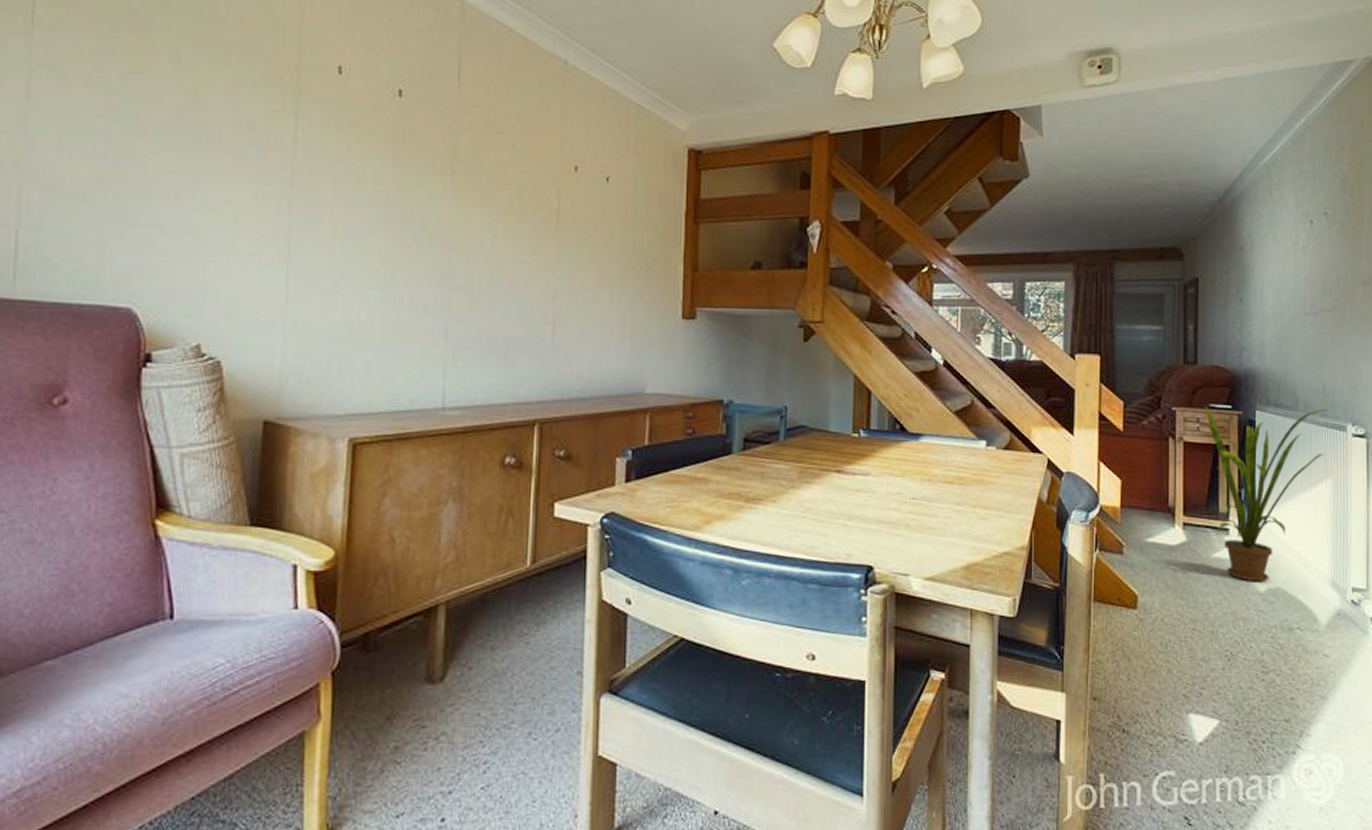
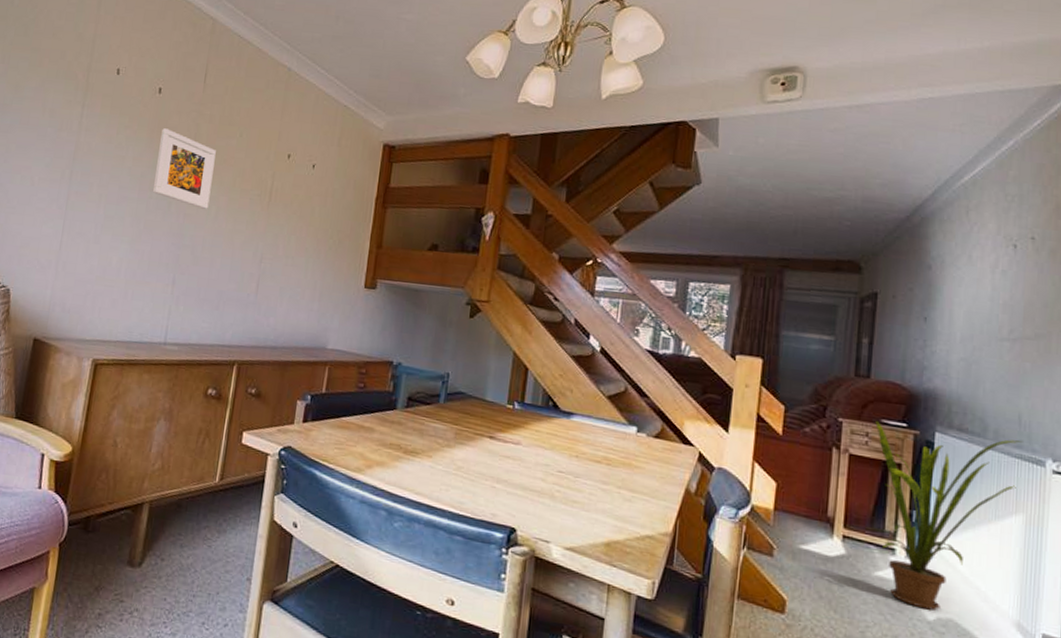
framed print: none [406,141,483,239] -> present [153,128,216,209]

